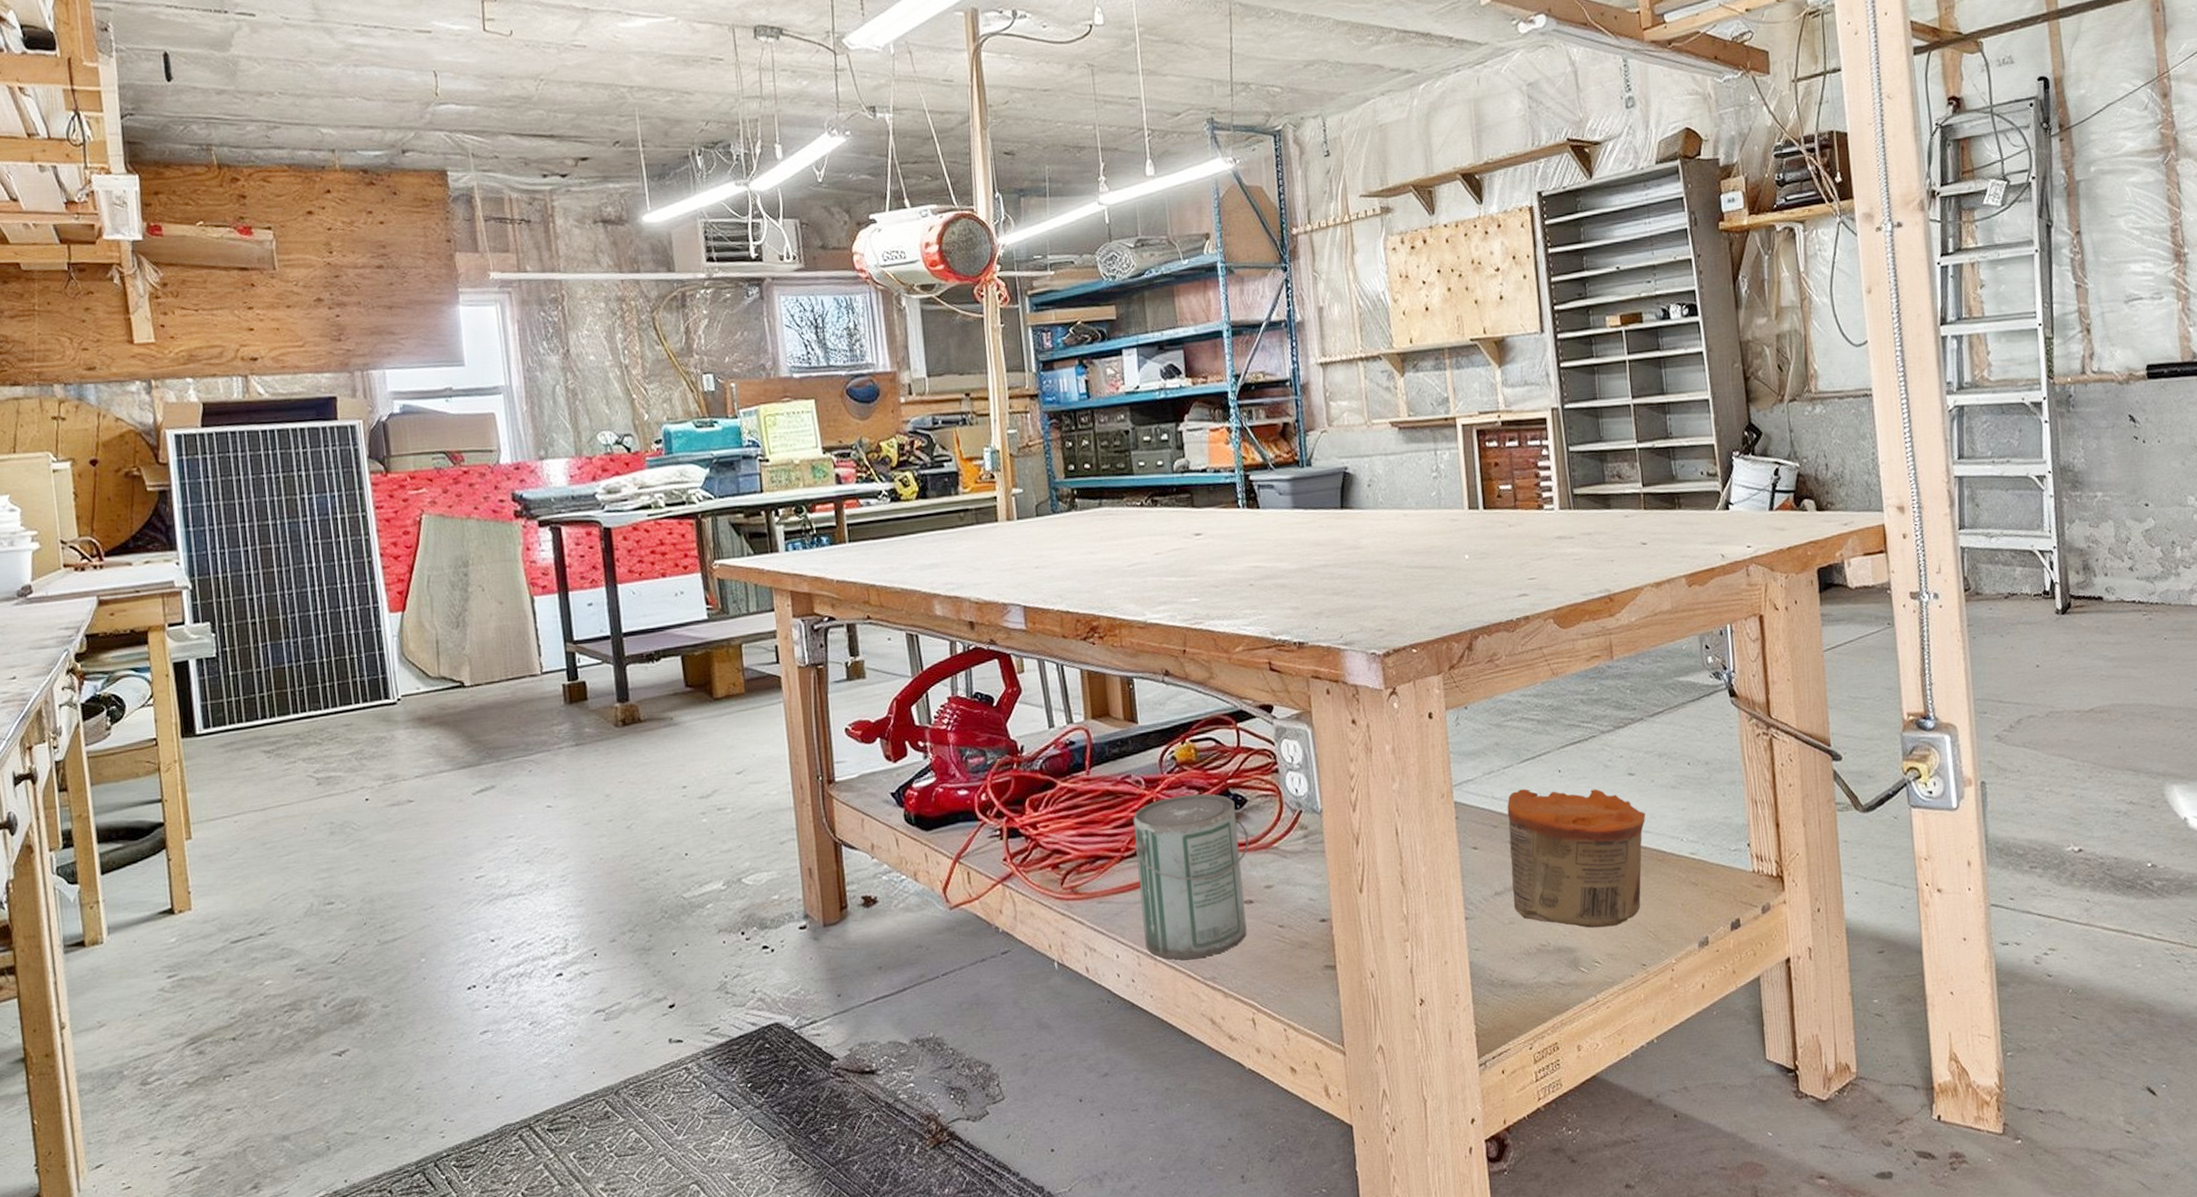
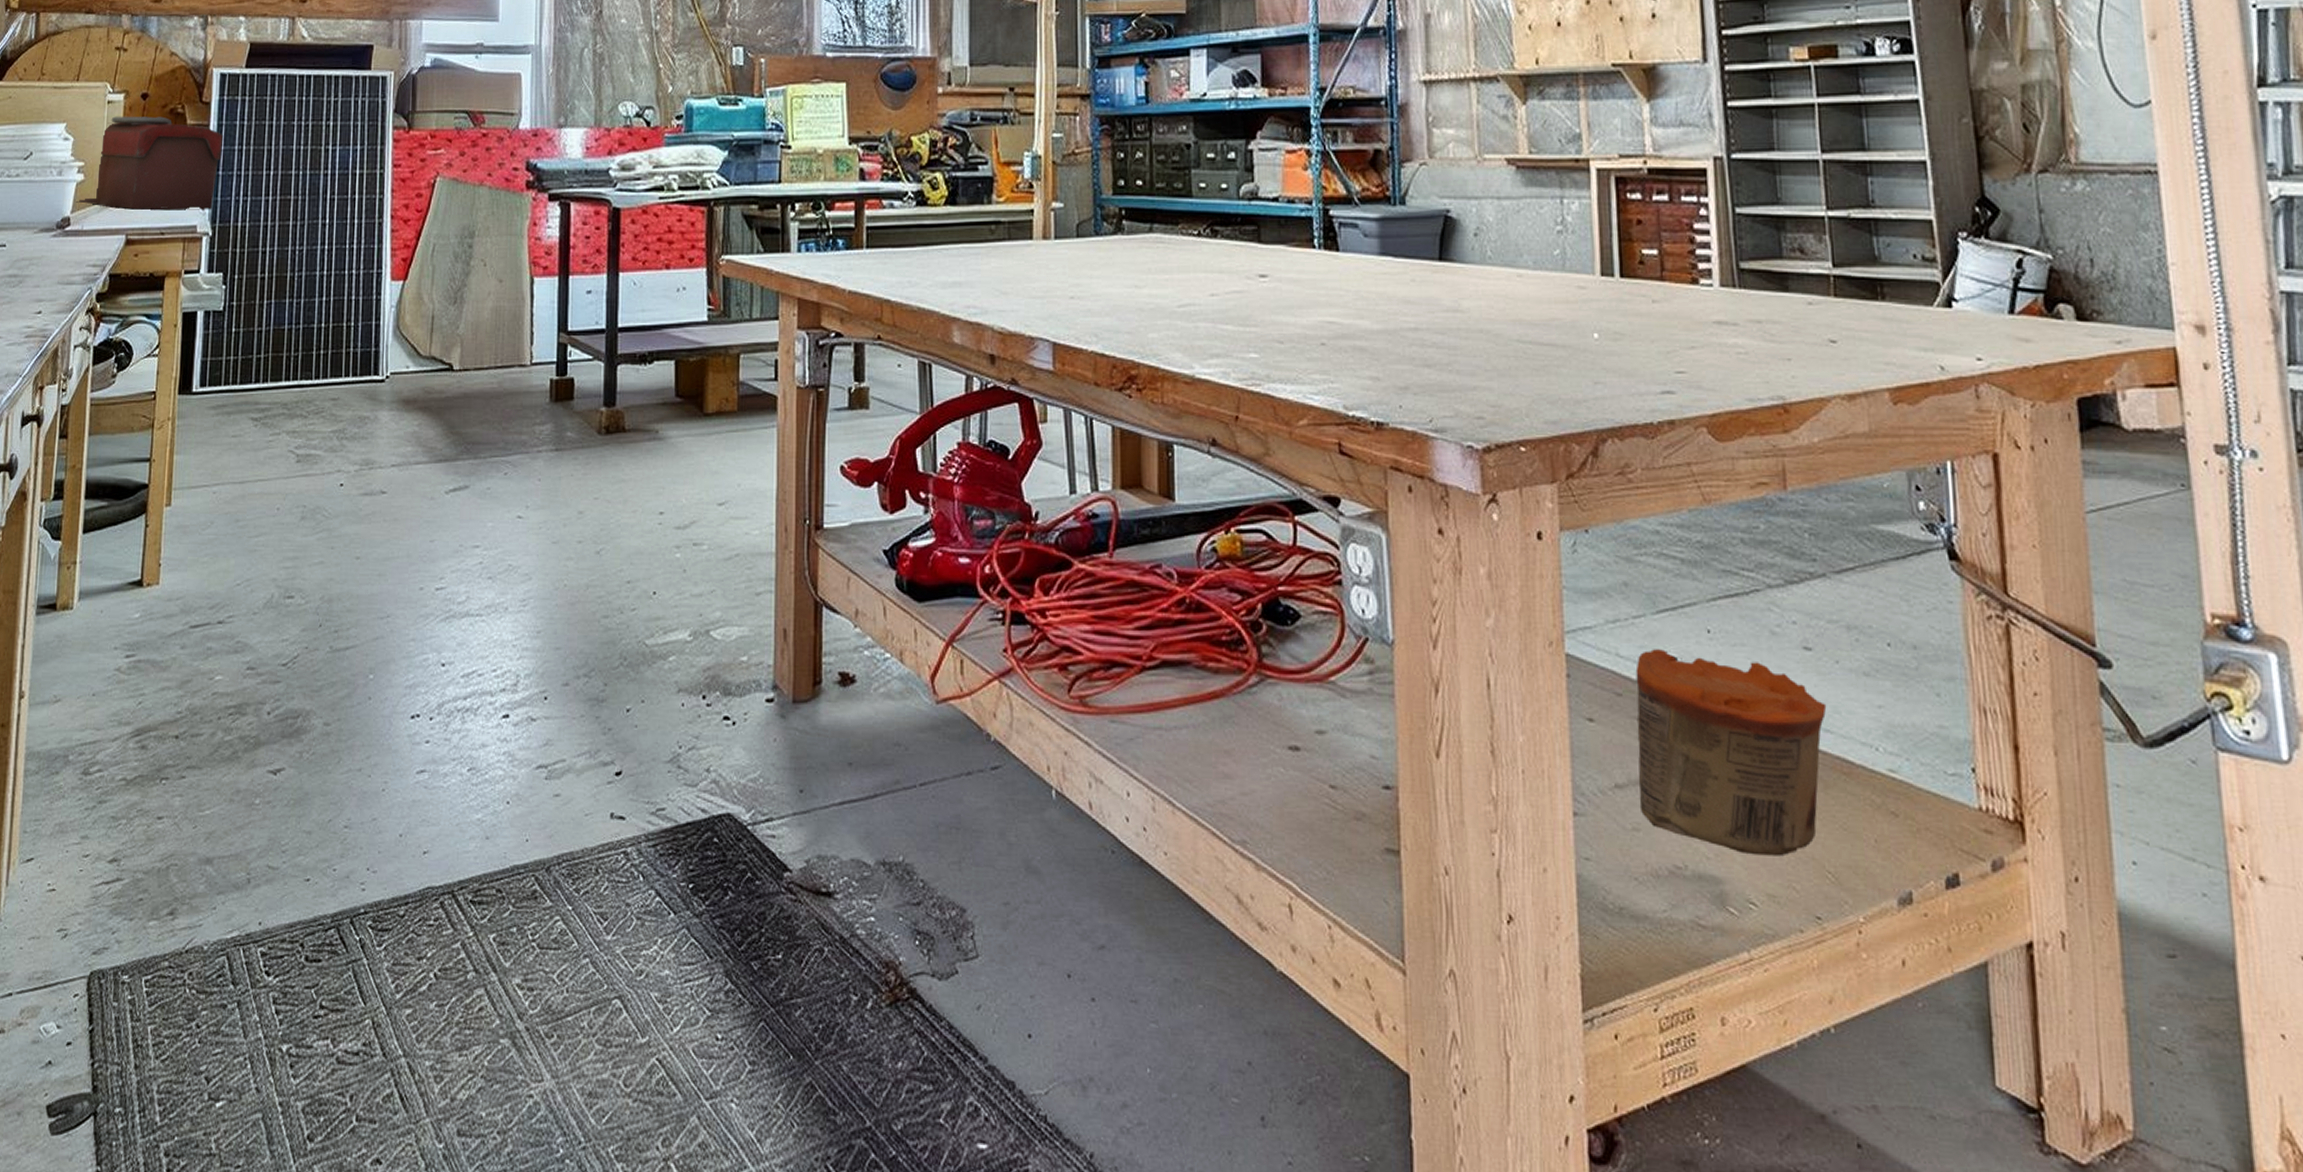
toolbox: none [35,480,190,572] -> present [76,116,224,210]
paint can: present [1133,793,1249,960] -> none [1159,598,1300,813]

